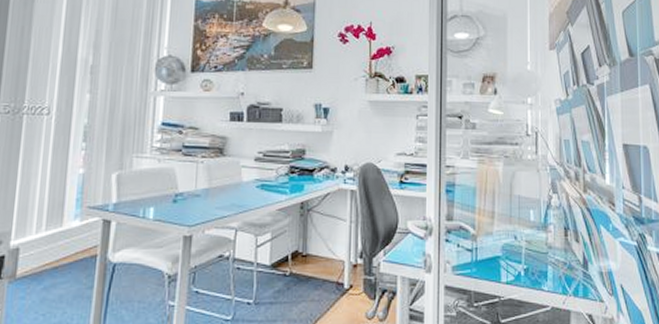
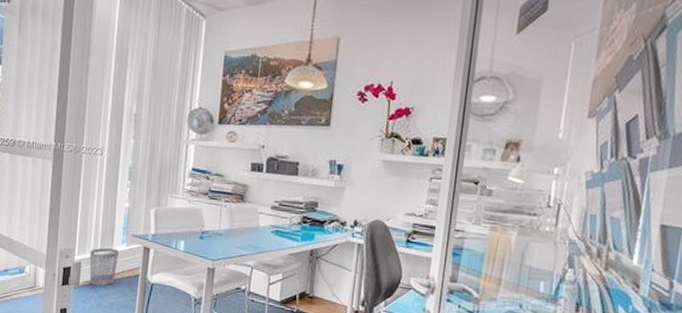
wastebasket: none [31,226,70,275] -> present [89,247,119,286]

